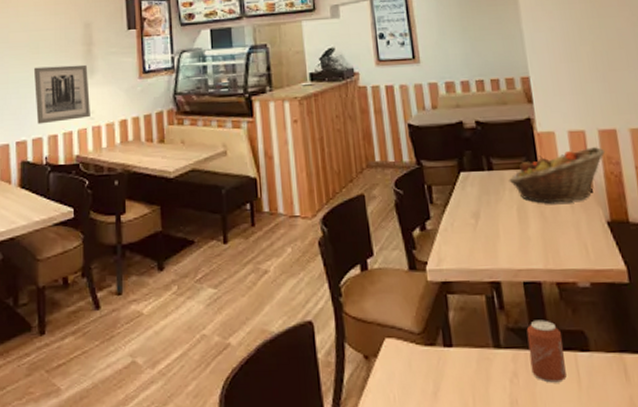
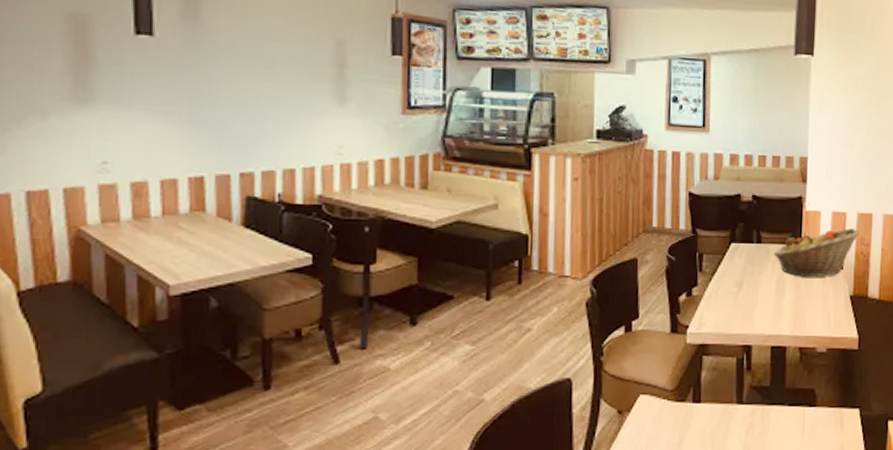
wall art: present [33,64,90,124] -> none [266,86,339,155]
can: present [526,320,567,383] -> none [765,379,796,433]

